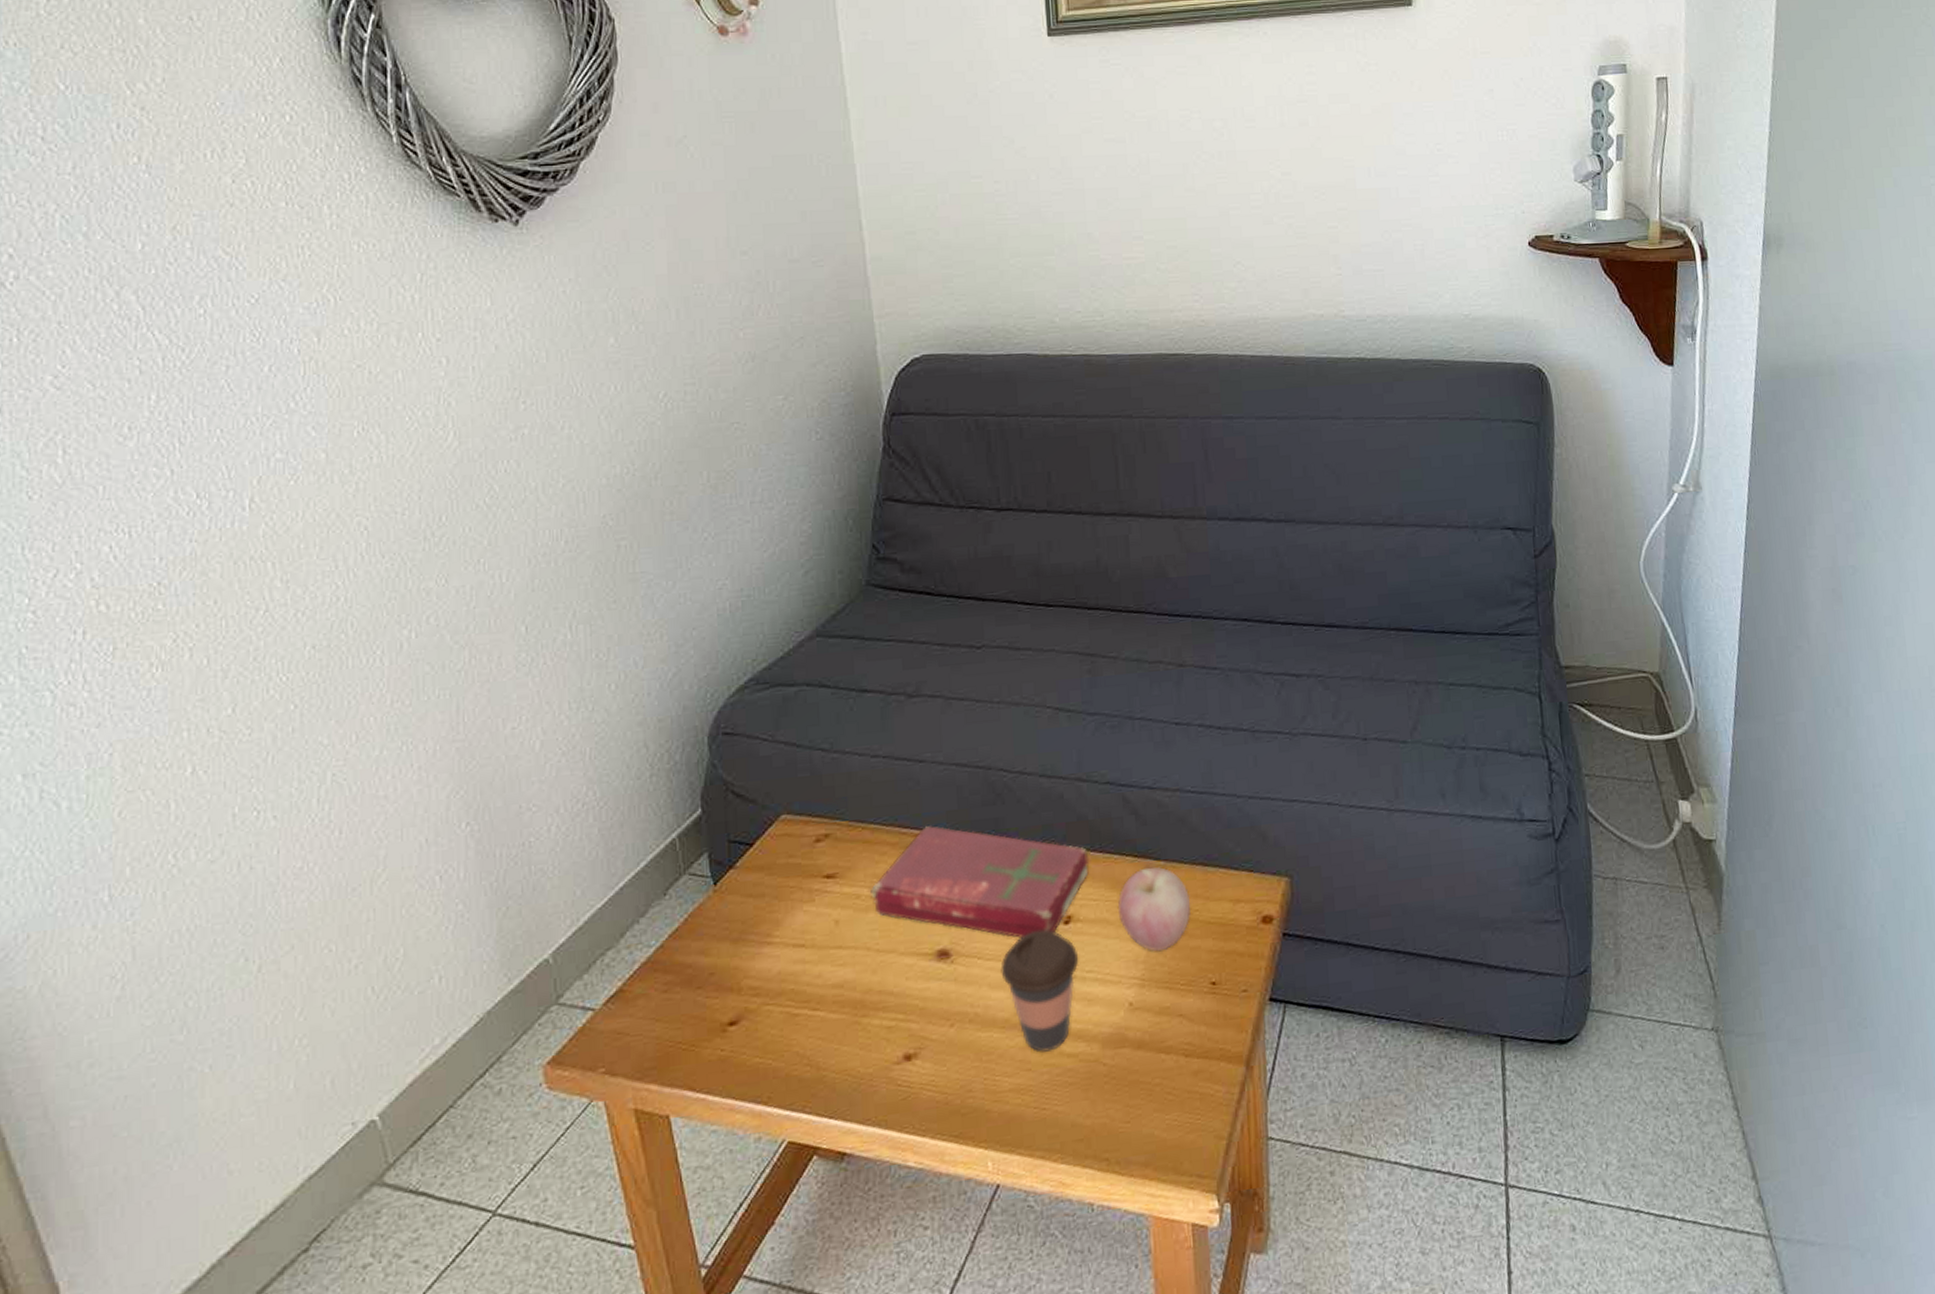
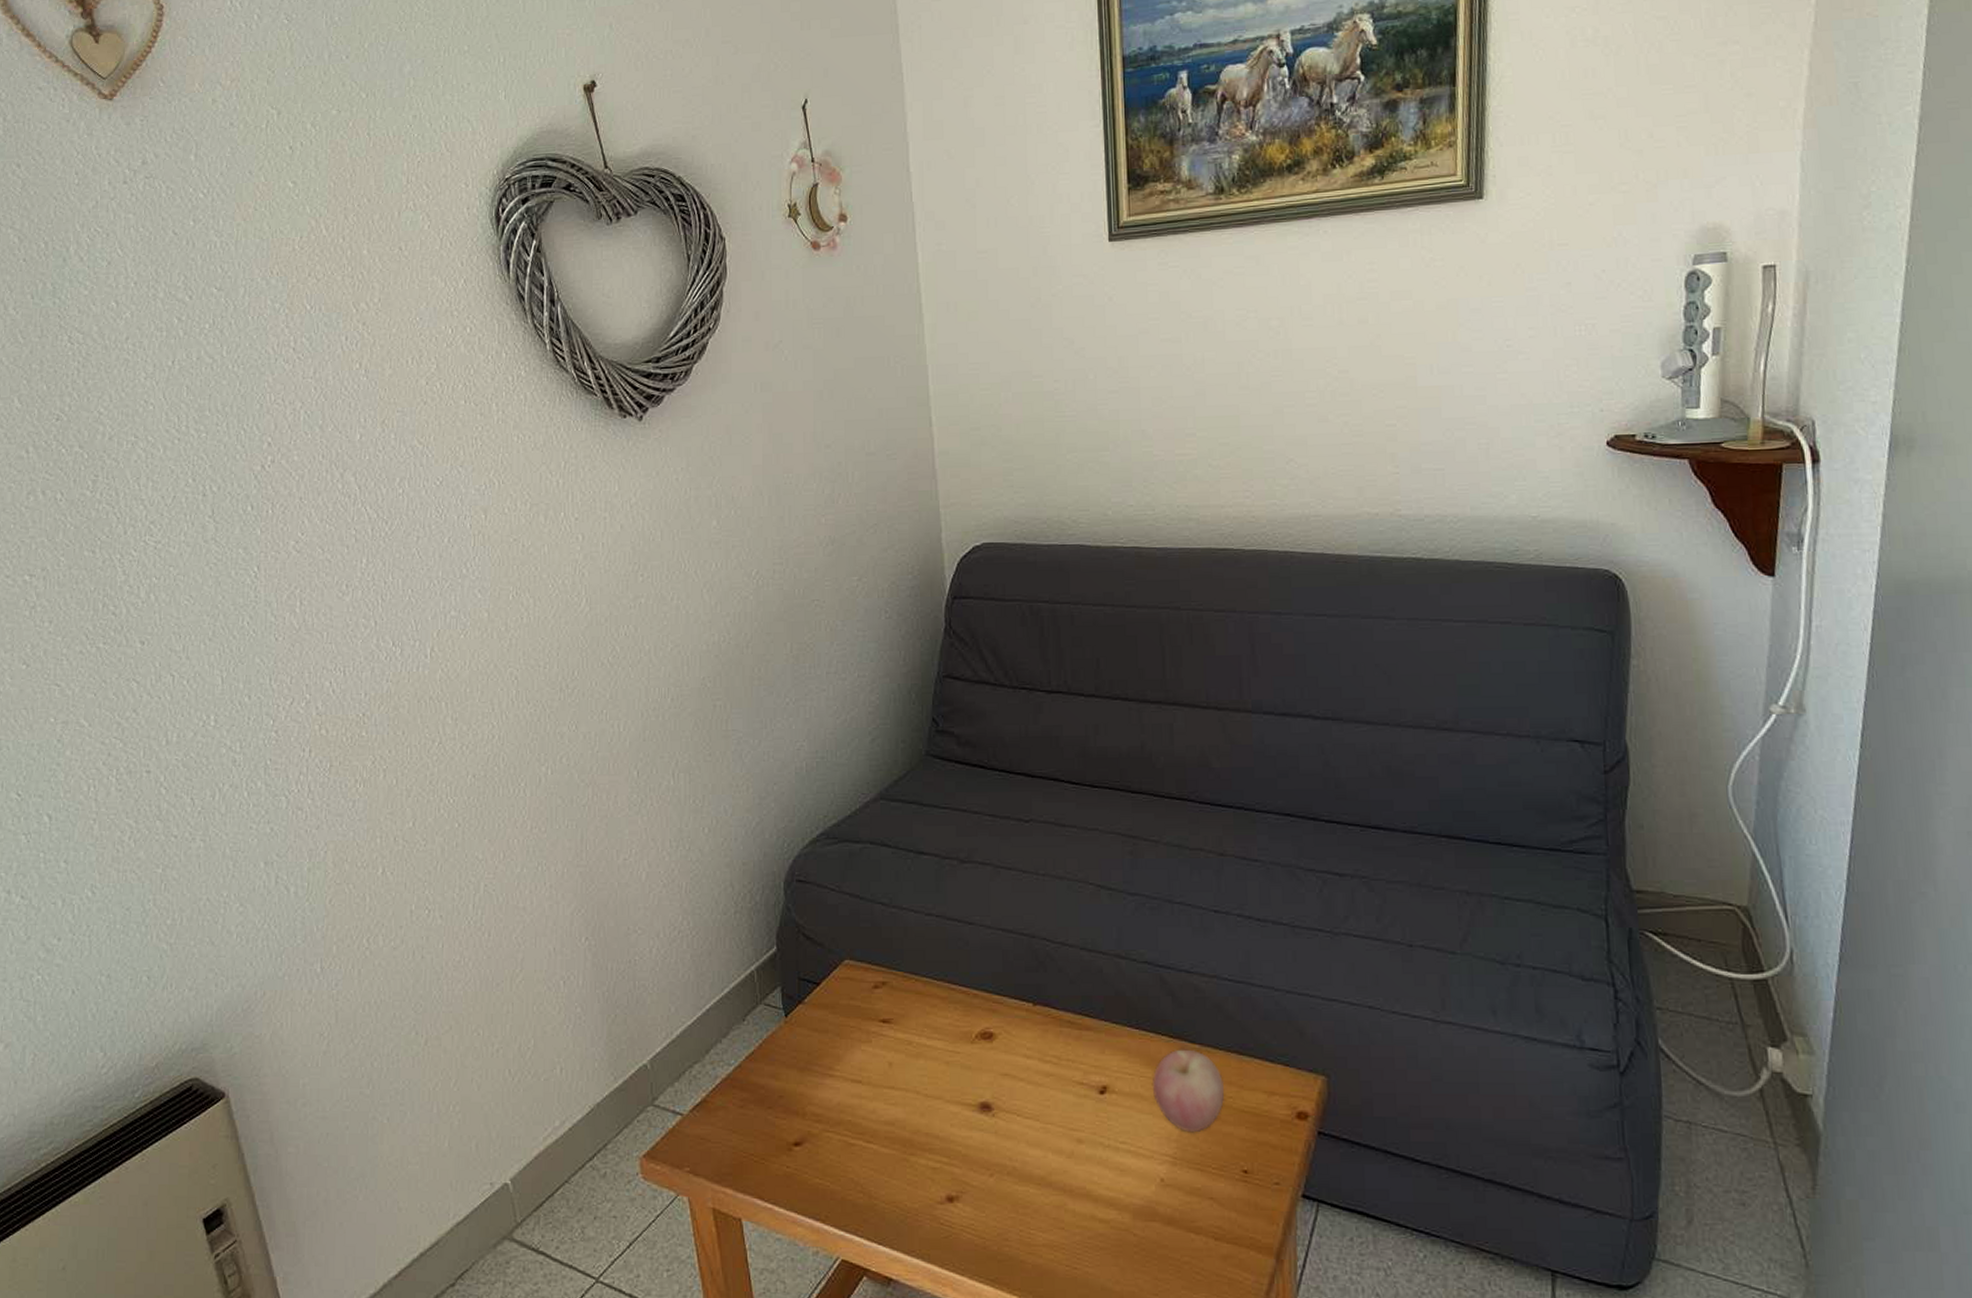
book: present [869,826,1089,938] -> none [920,985,1125,1101]
coffee cup: present [1000,930,1079,1052] -> none [1038,1097,1113,1214]

